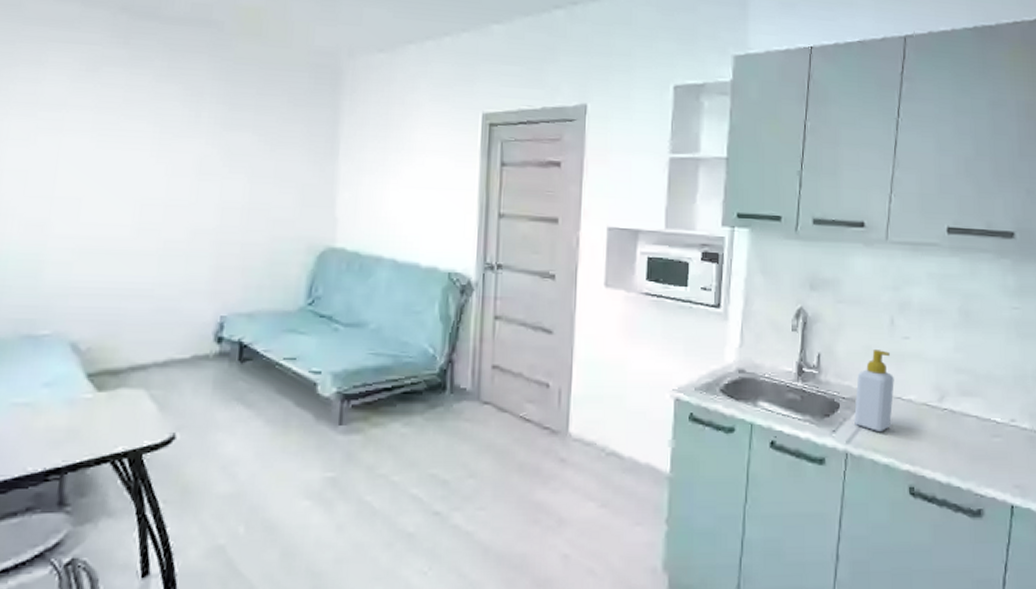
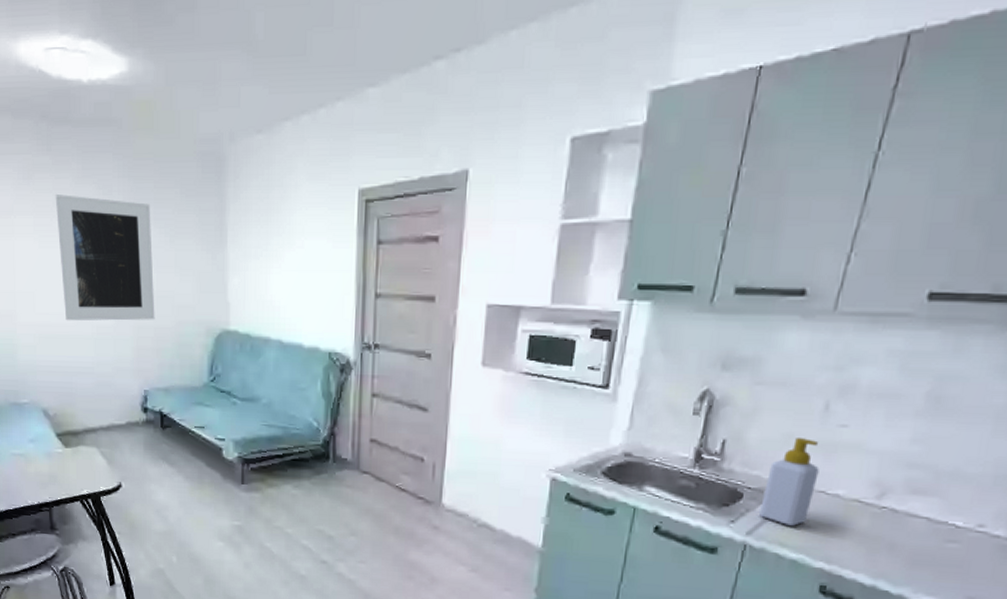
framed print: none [121,91,249,235] -> present [55,194,155,321]

